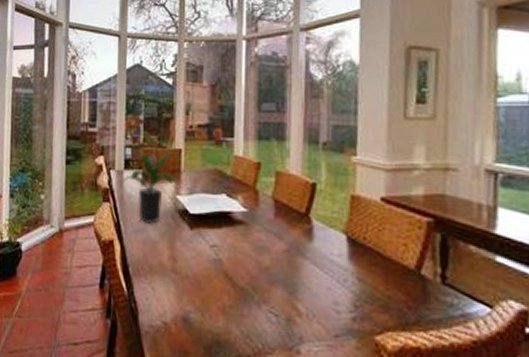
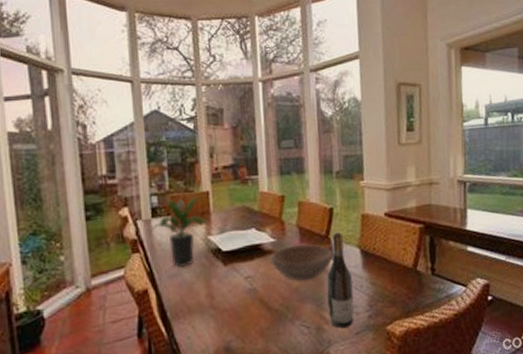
bowl: none [240,219,313,262] -> present [271,244,333,281]
wine bottle: none [302,211,335,326] -> present [326,232,355,328]

